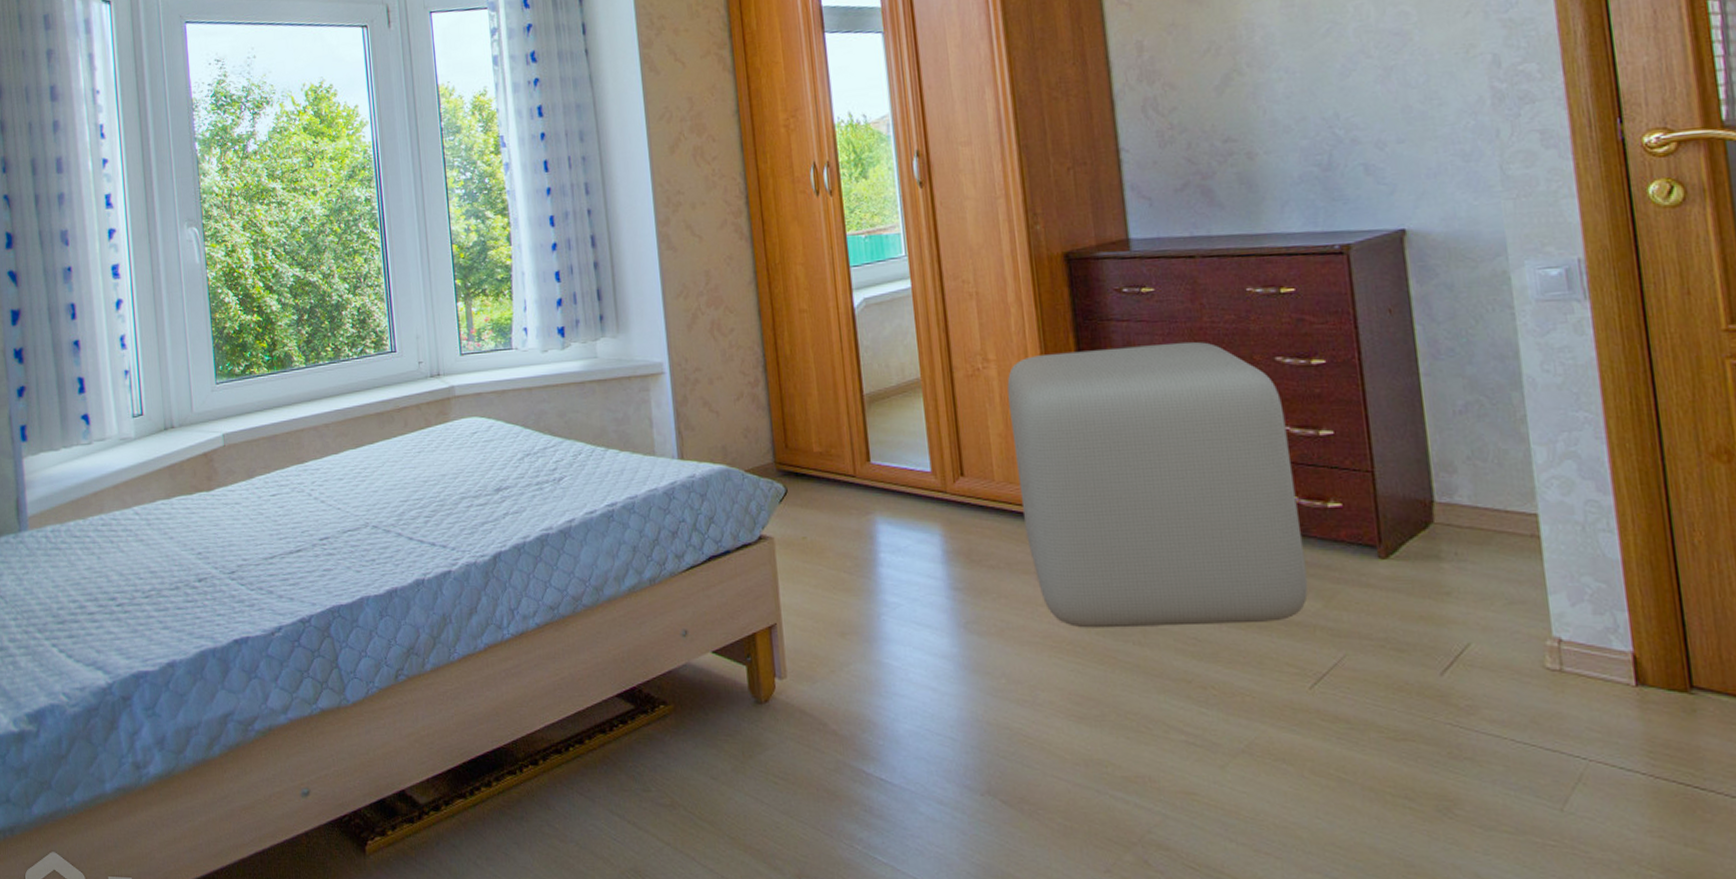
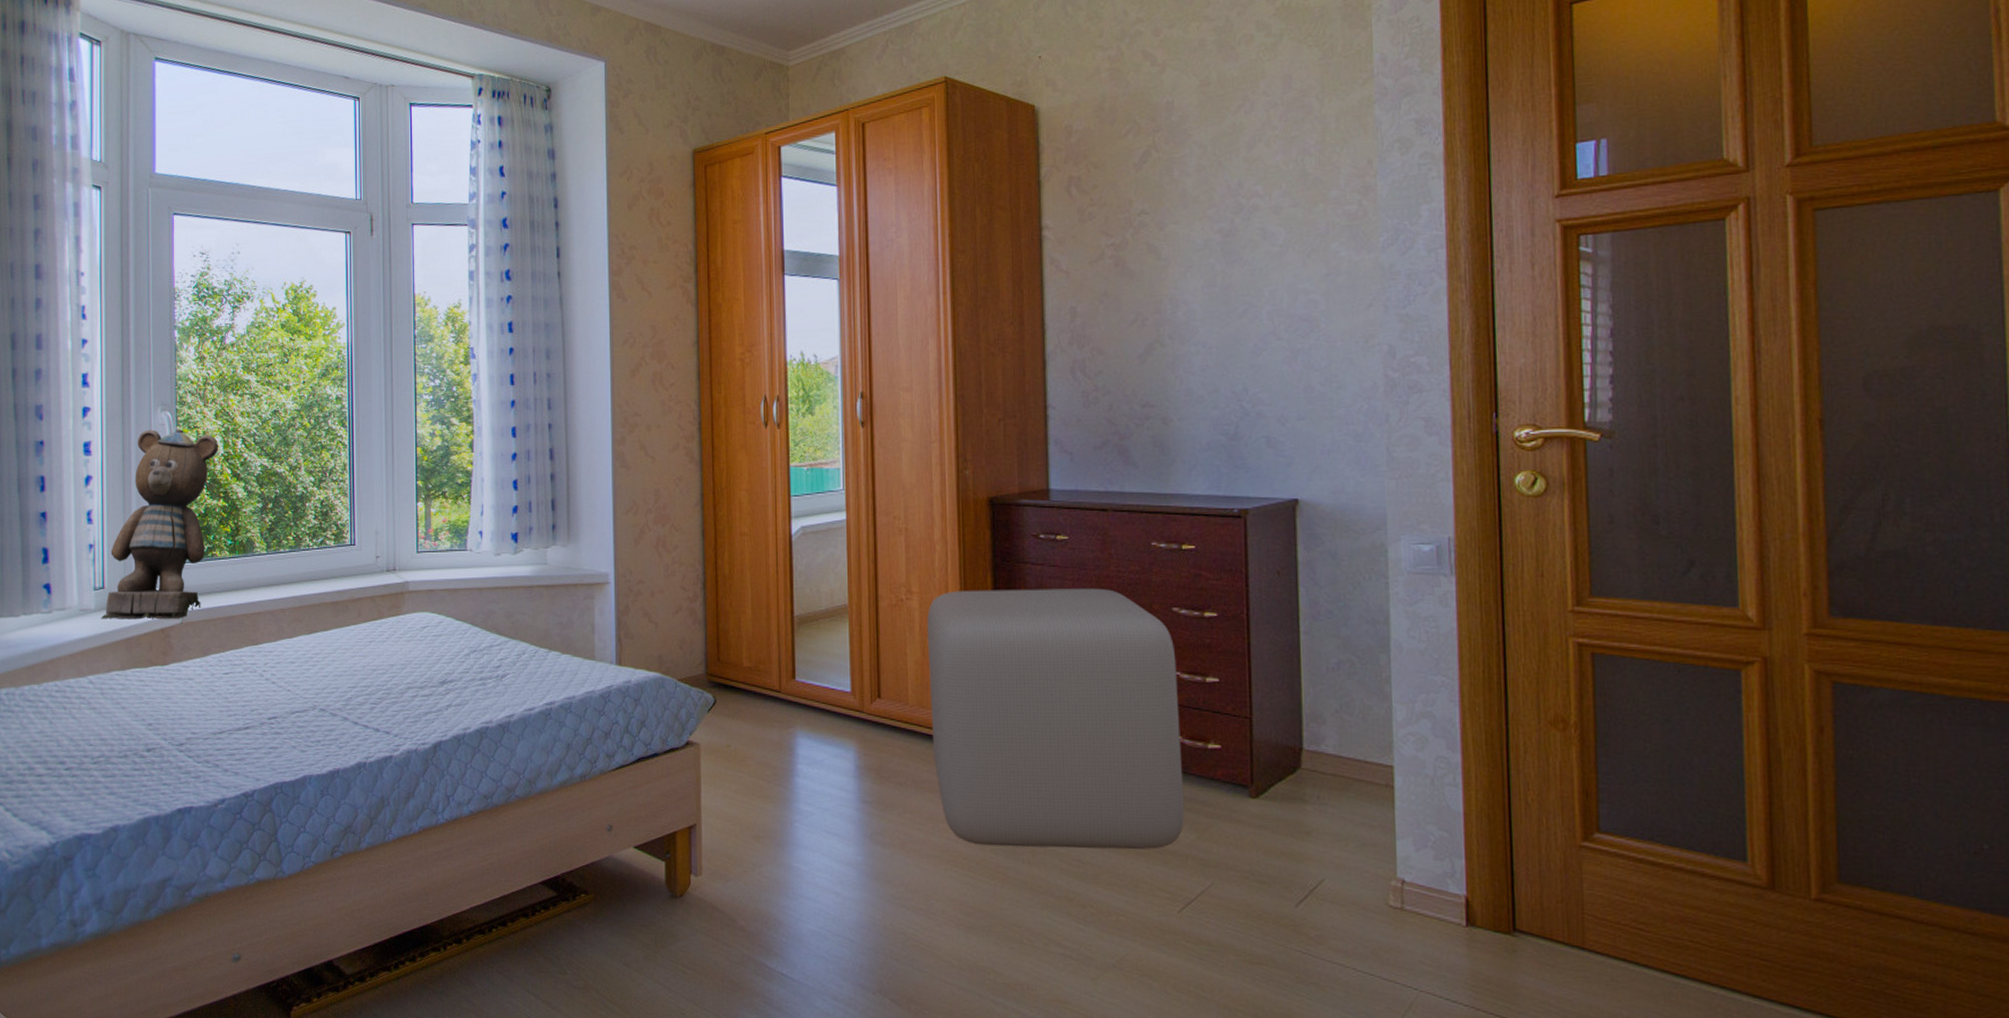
teddy bear: none [141,244,249,447] -> present [101,429,219,620]

